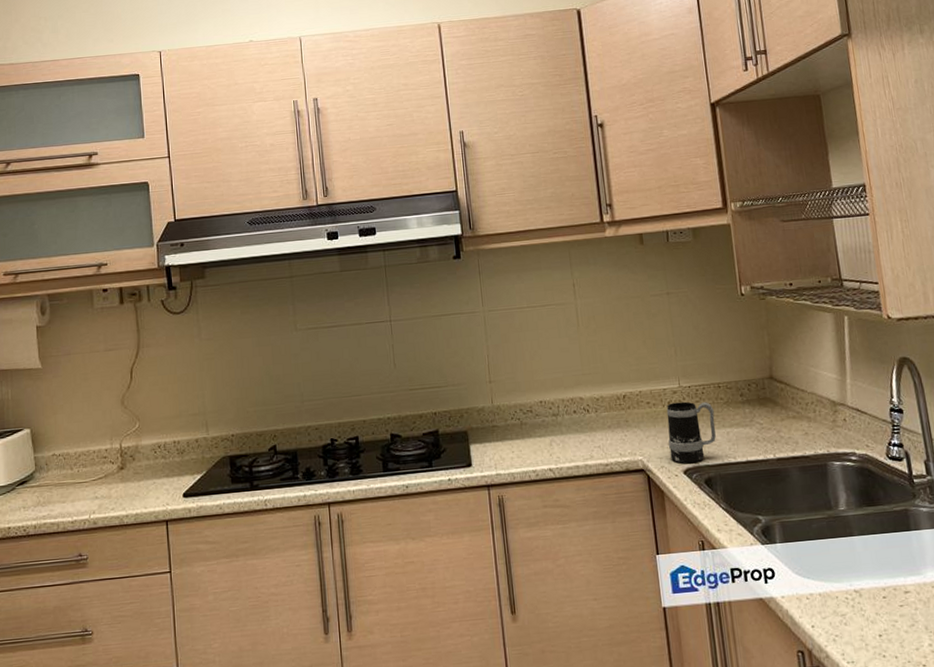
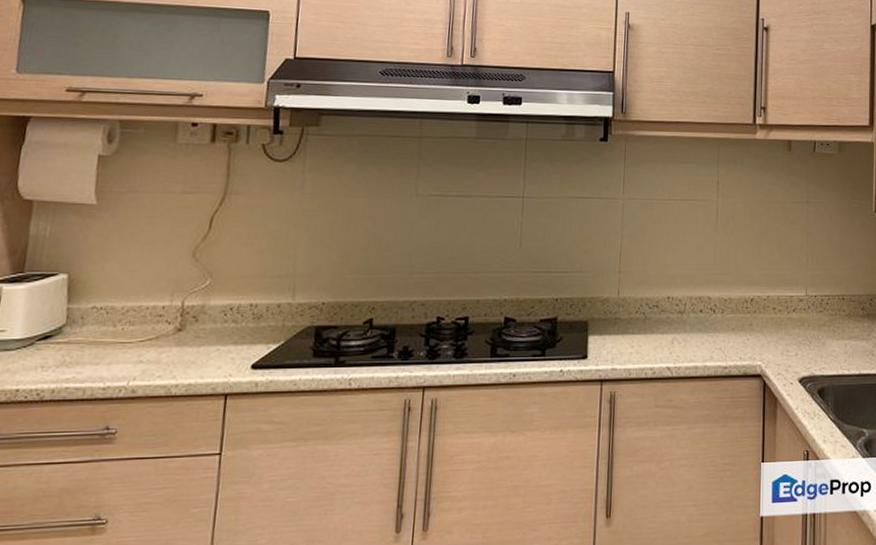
mug: present [666,401,716,463] -> none [788,310,835,372]

